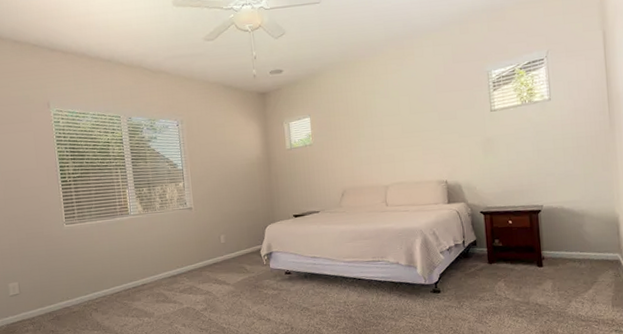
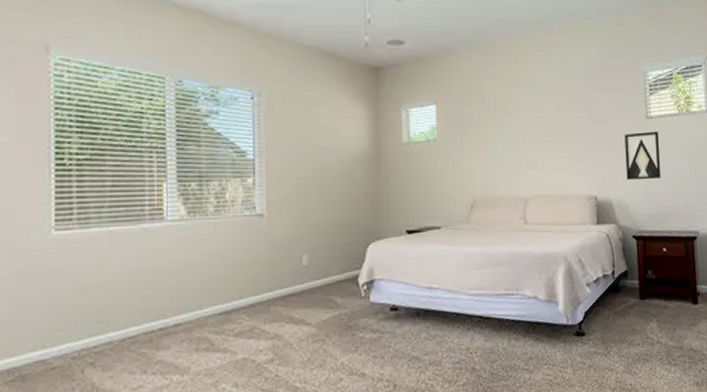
wall art: none [471,121,506,166] -> present [624,131,662,181]

